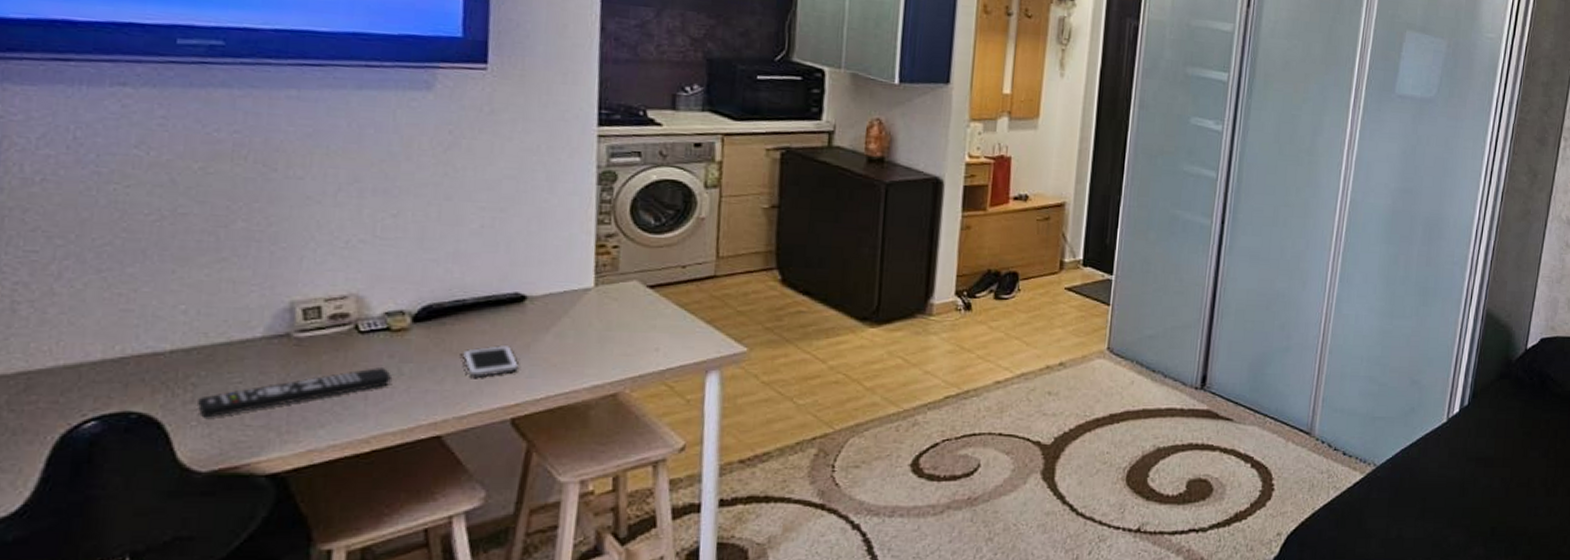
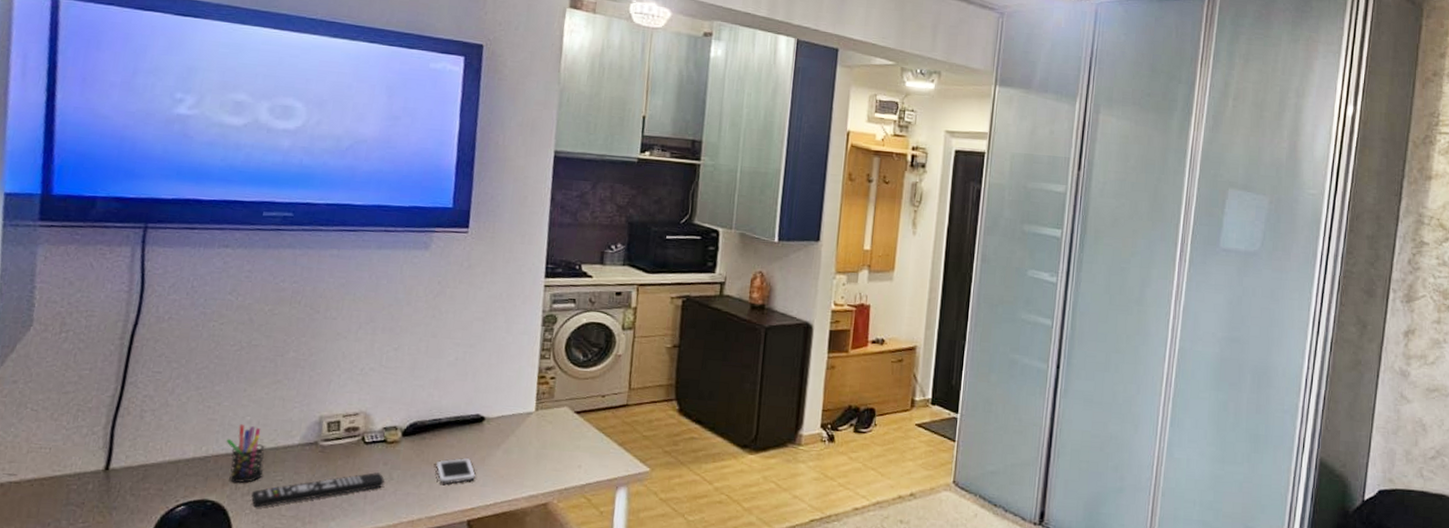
pen holder: none [151,315,213,388] -> present [226,424,265,483]

